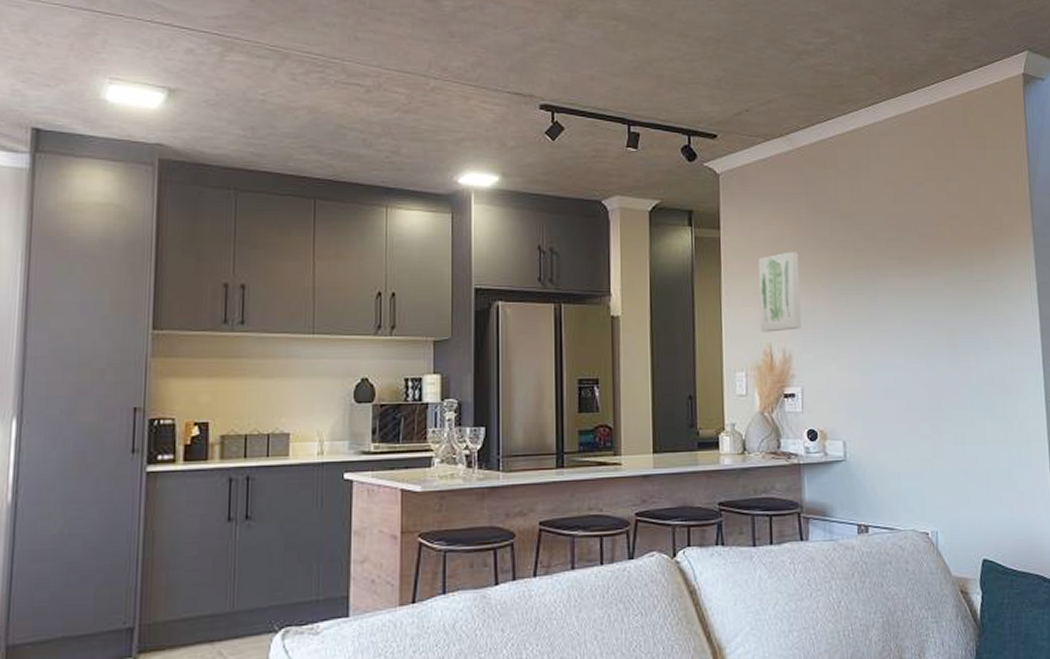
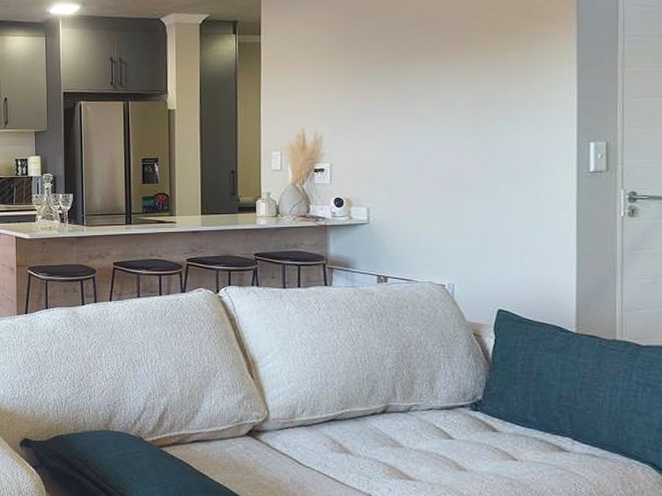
wall art: present [757,251,802,332] -> none [294,49,333,119]

